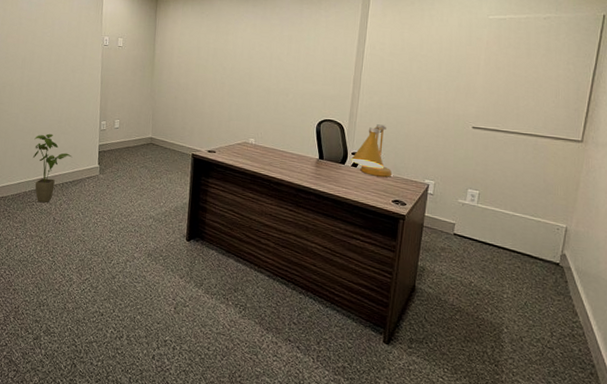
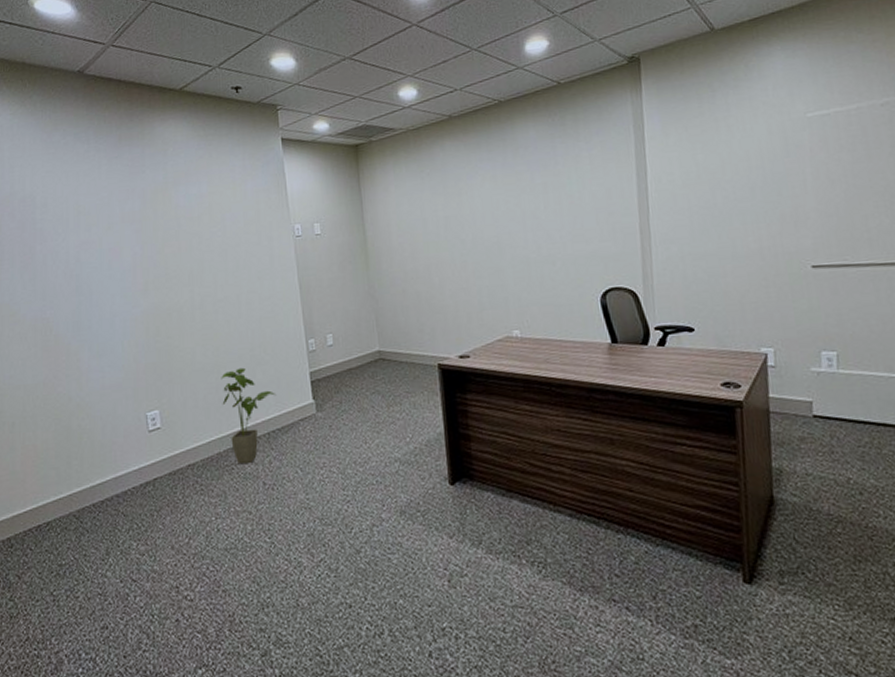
table lamp: present [351,124,392,177] -> none [655,282,714,354]

